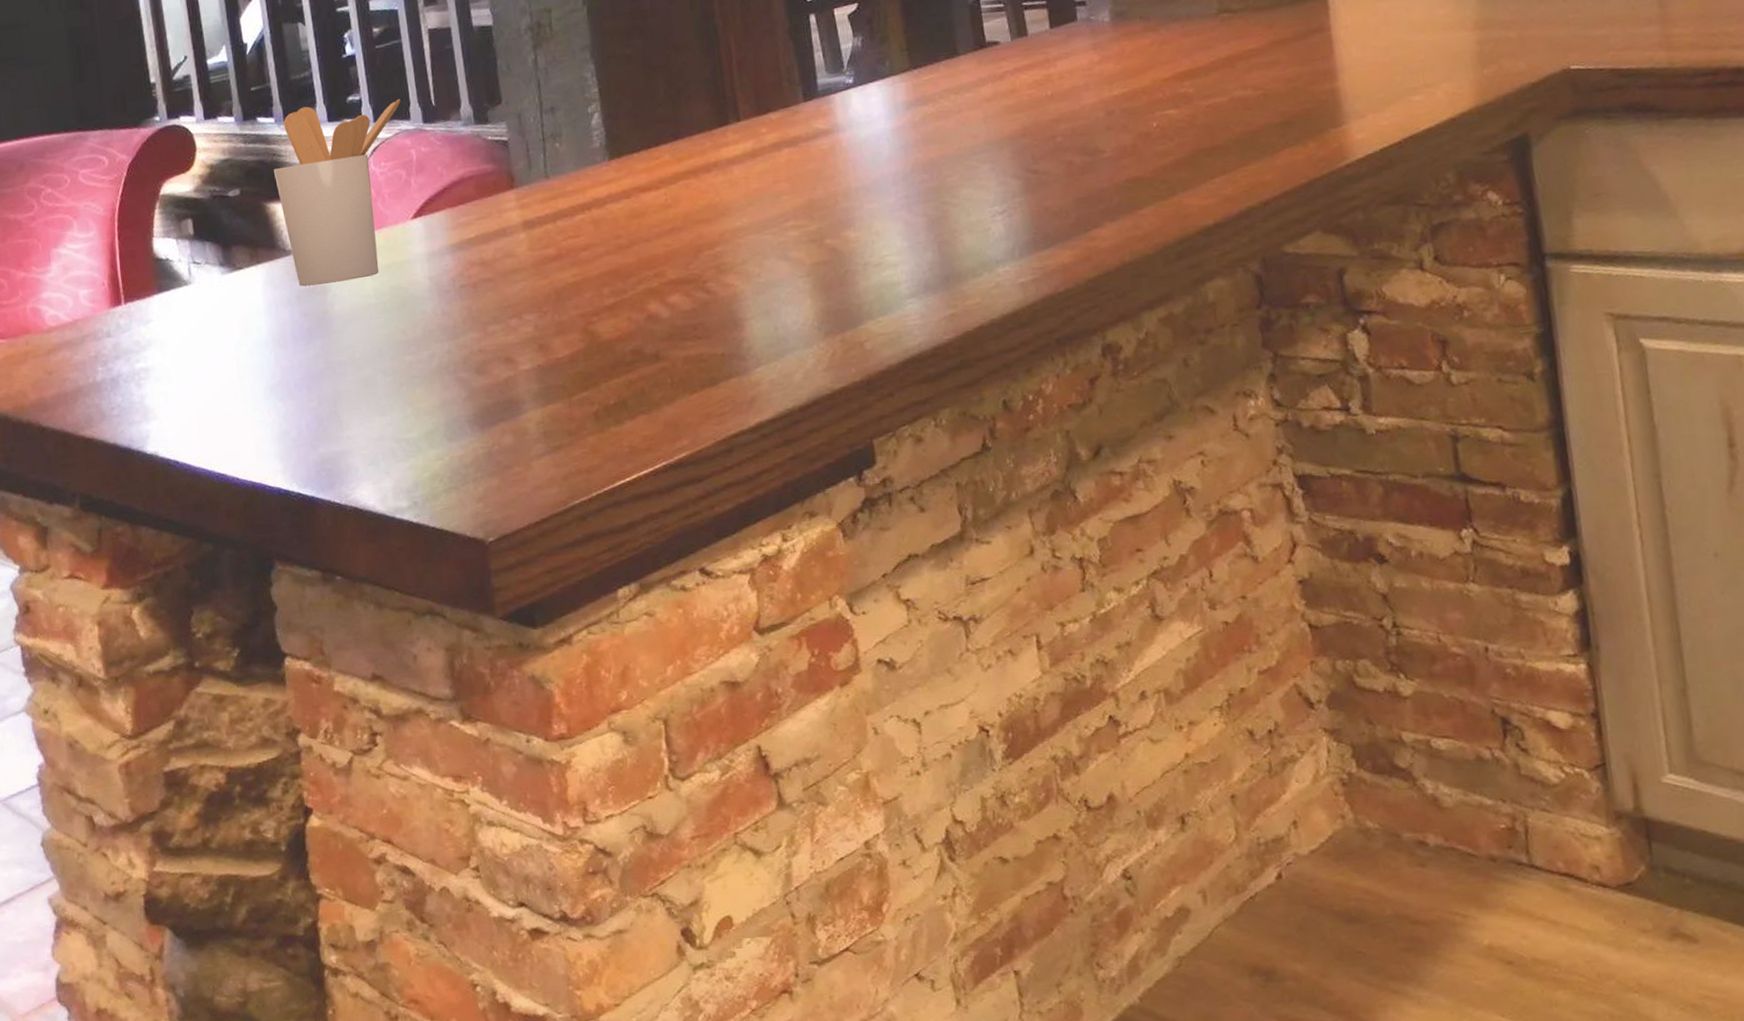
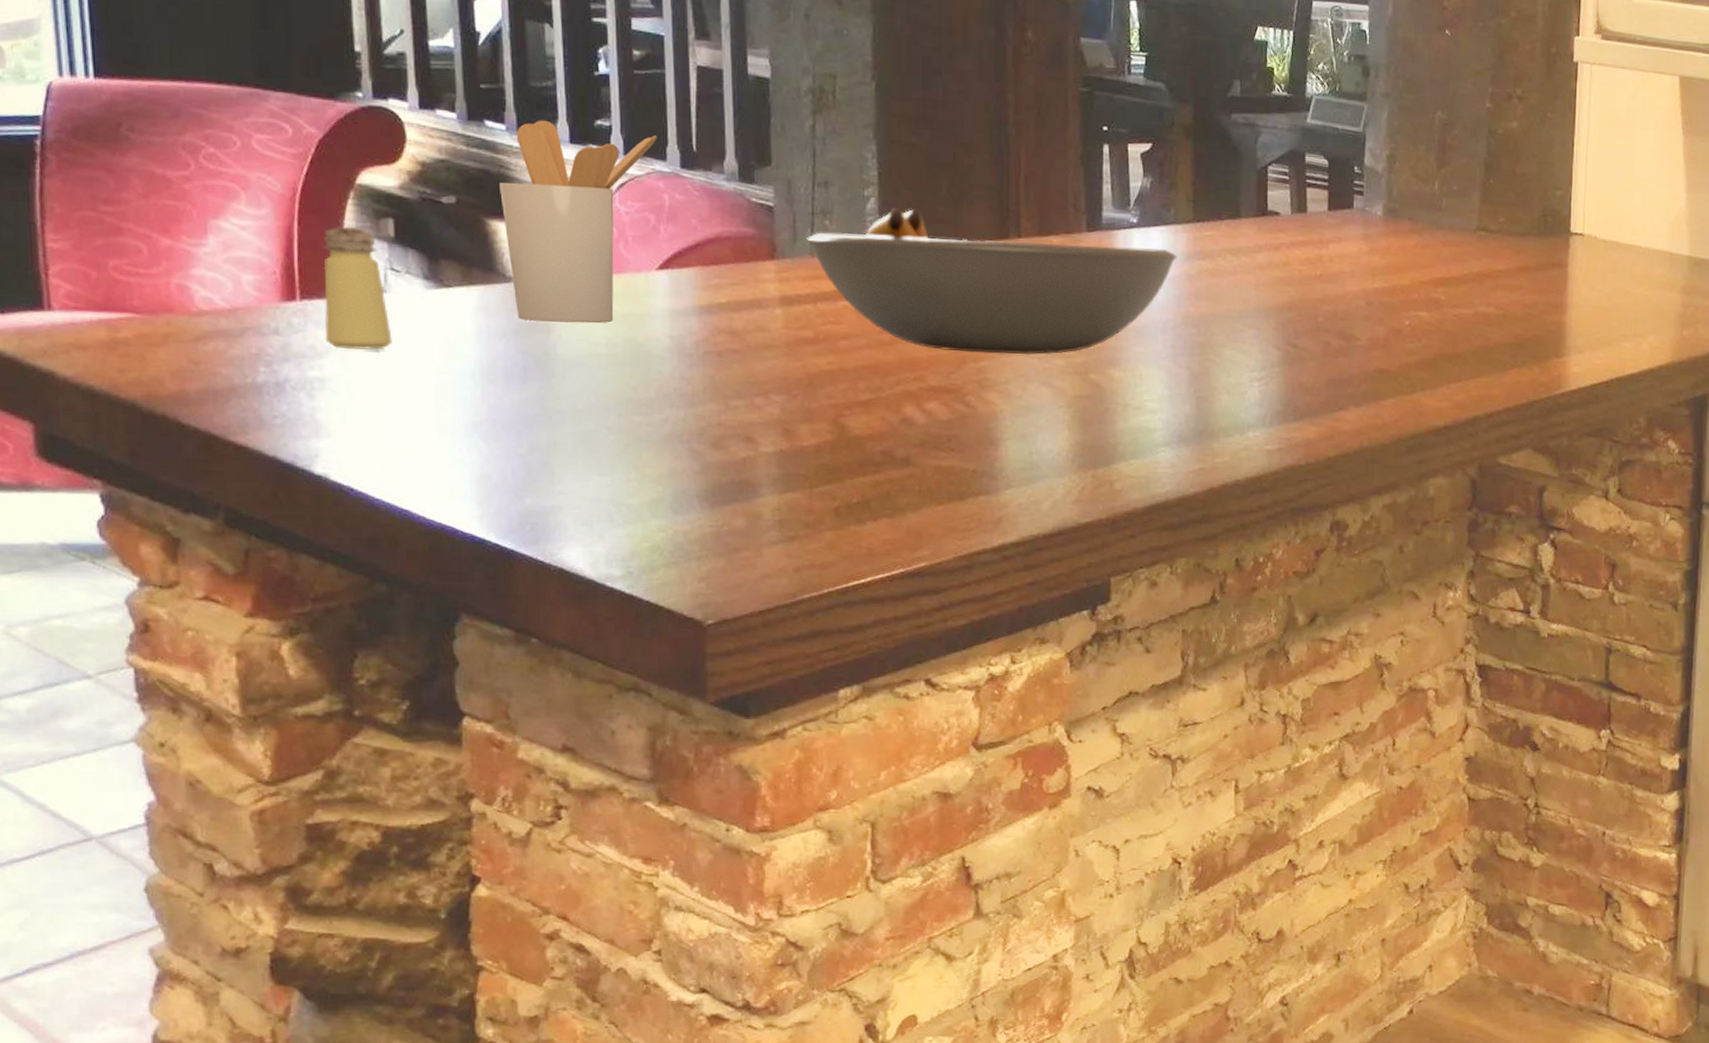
saltshaker: none [139,231,200,341] -> present [323,226,392,350]
fruit bowl: none [541,102,899,244] -> present [807,208,1177,355]

